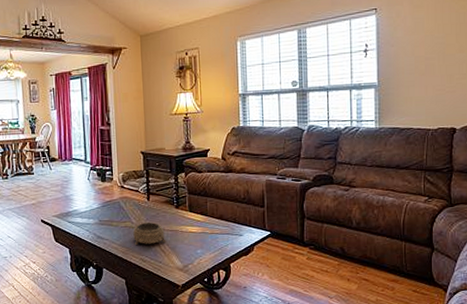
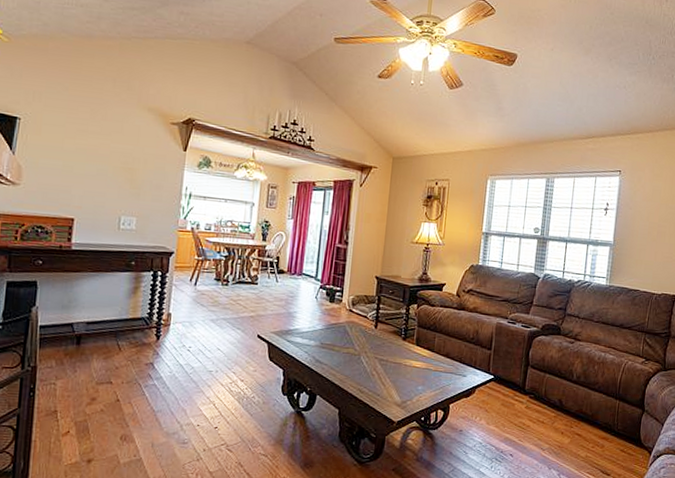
decorative bowl: present [133,222,166,245] -> none [354,351,388,375]

